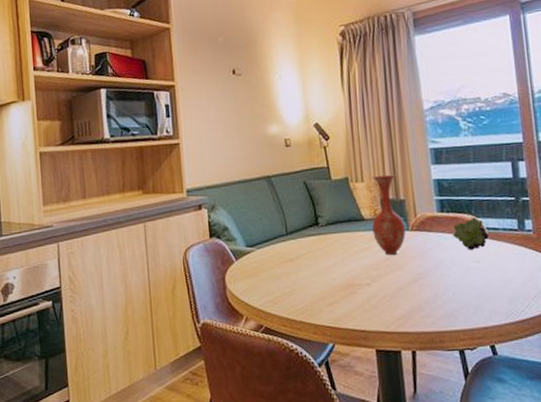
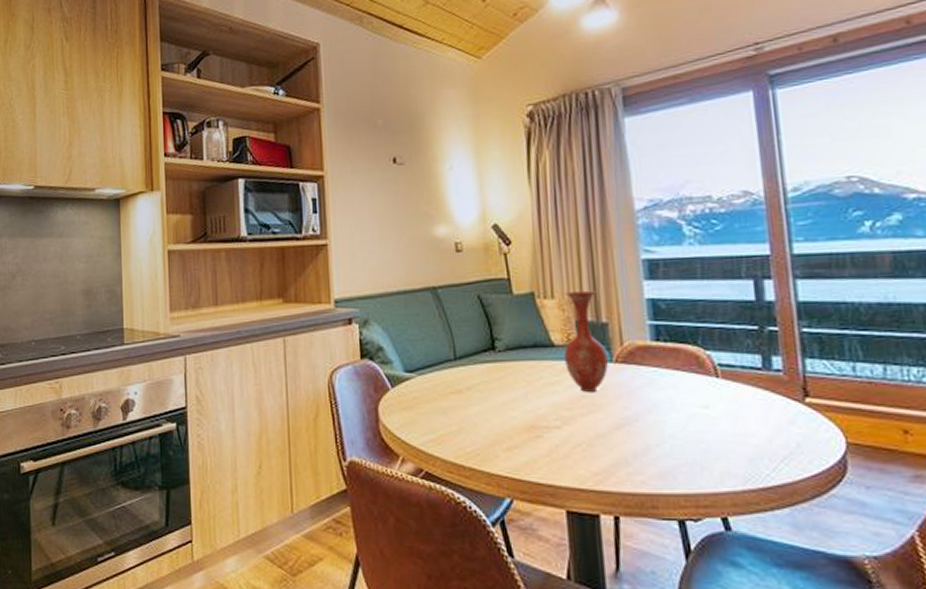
fruit: present [453,217,490,250] -> none [671,349,723,392]

